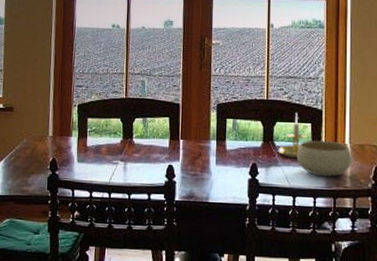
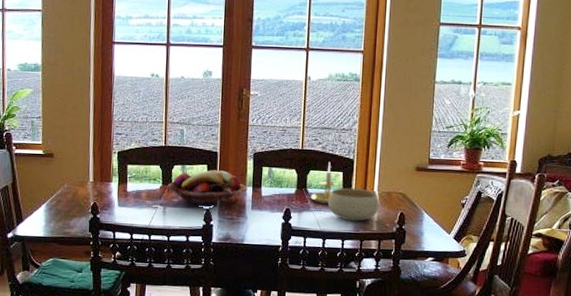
fruit basket: none [128,122,211,160] -> present [167,170,248,204]

